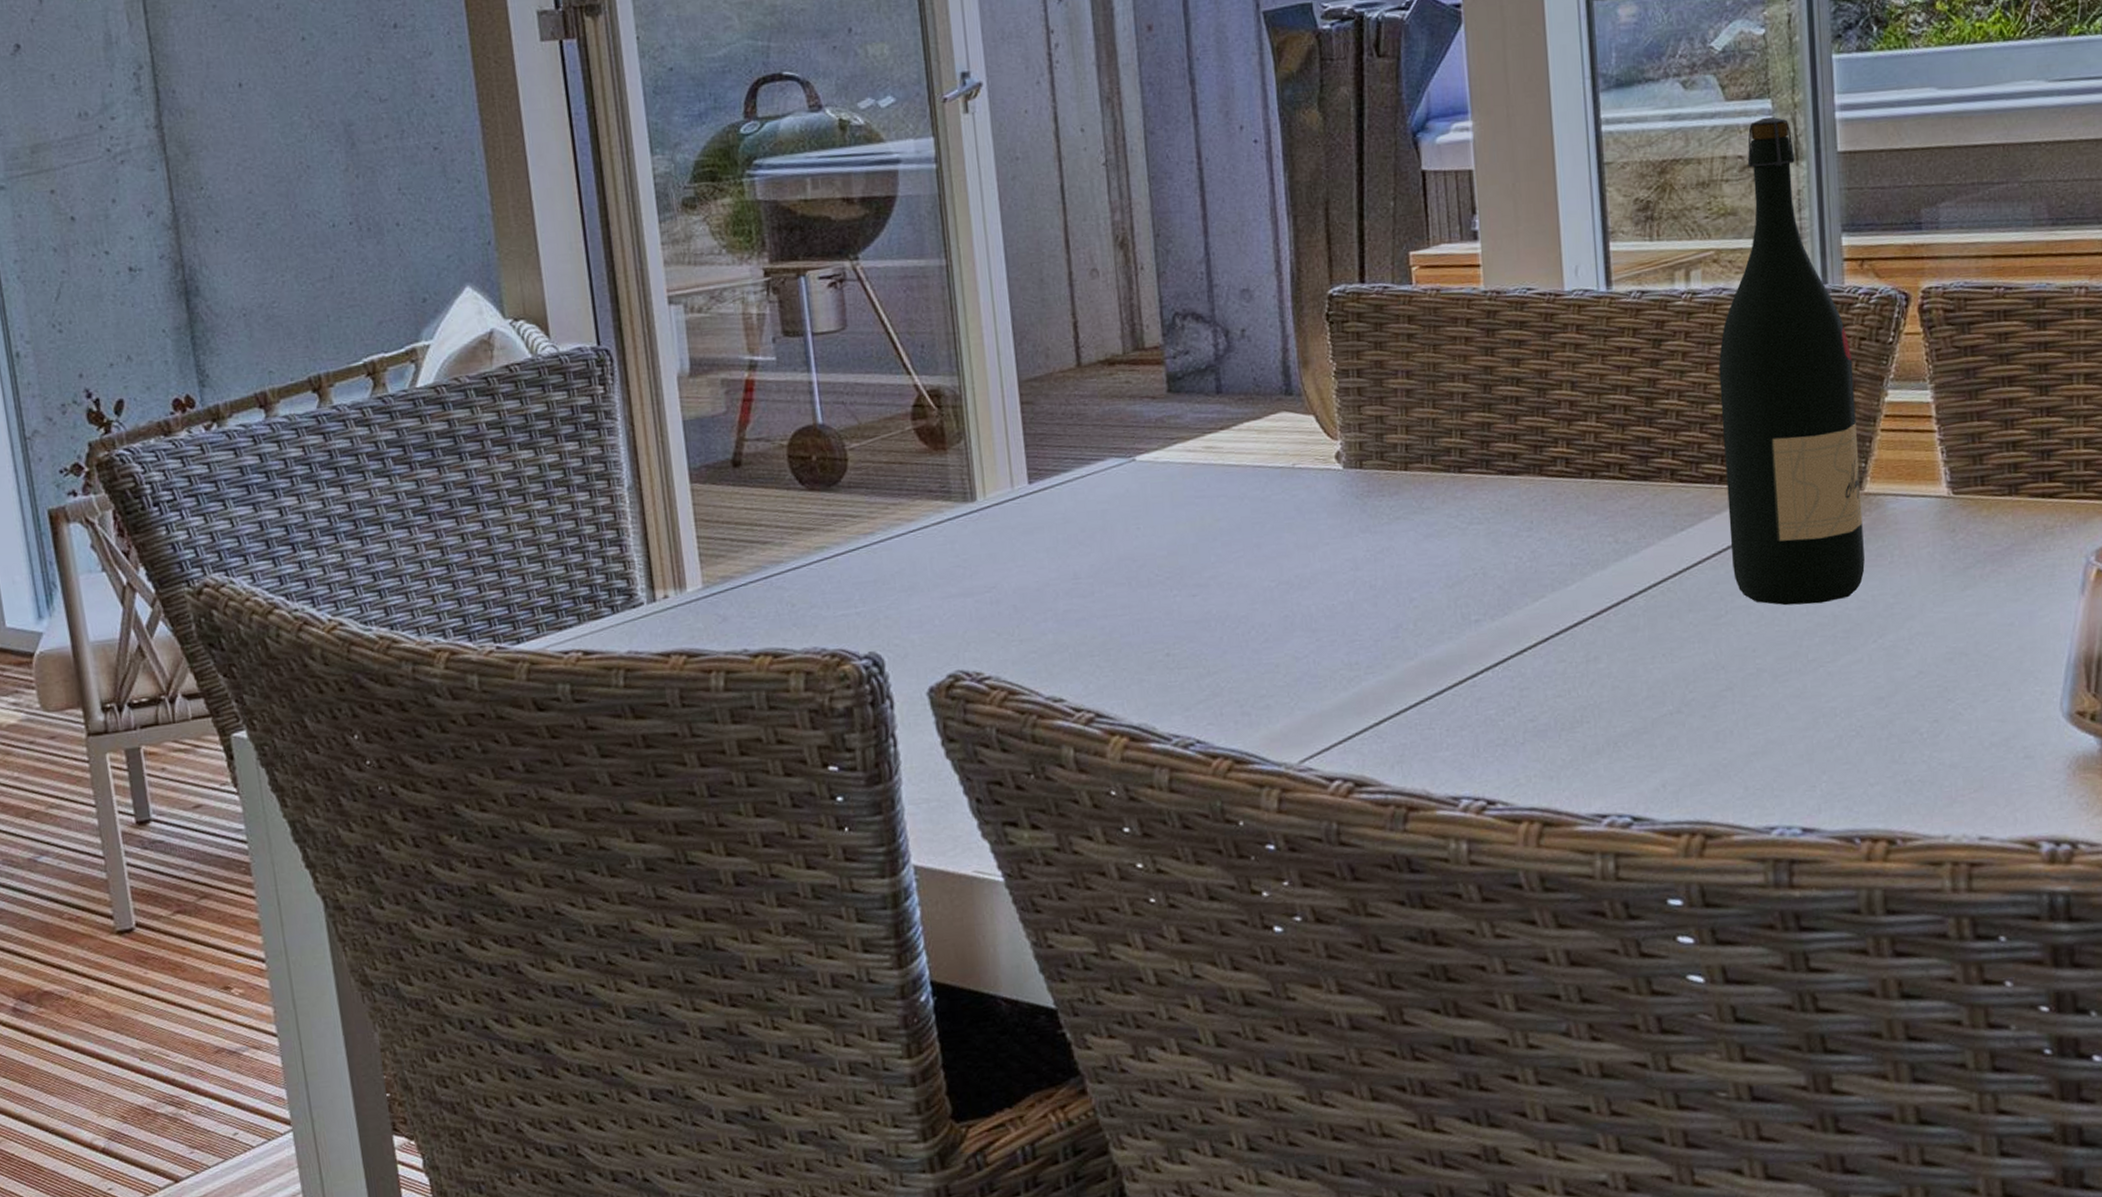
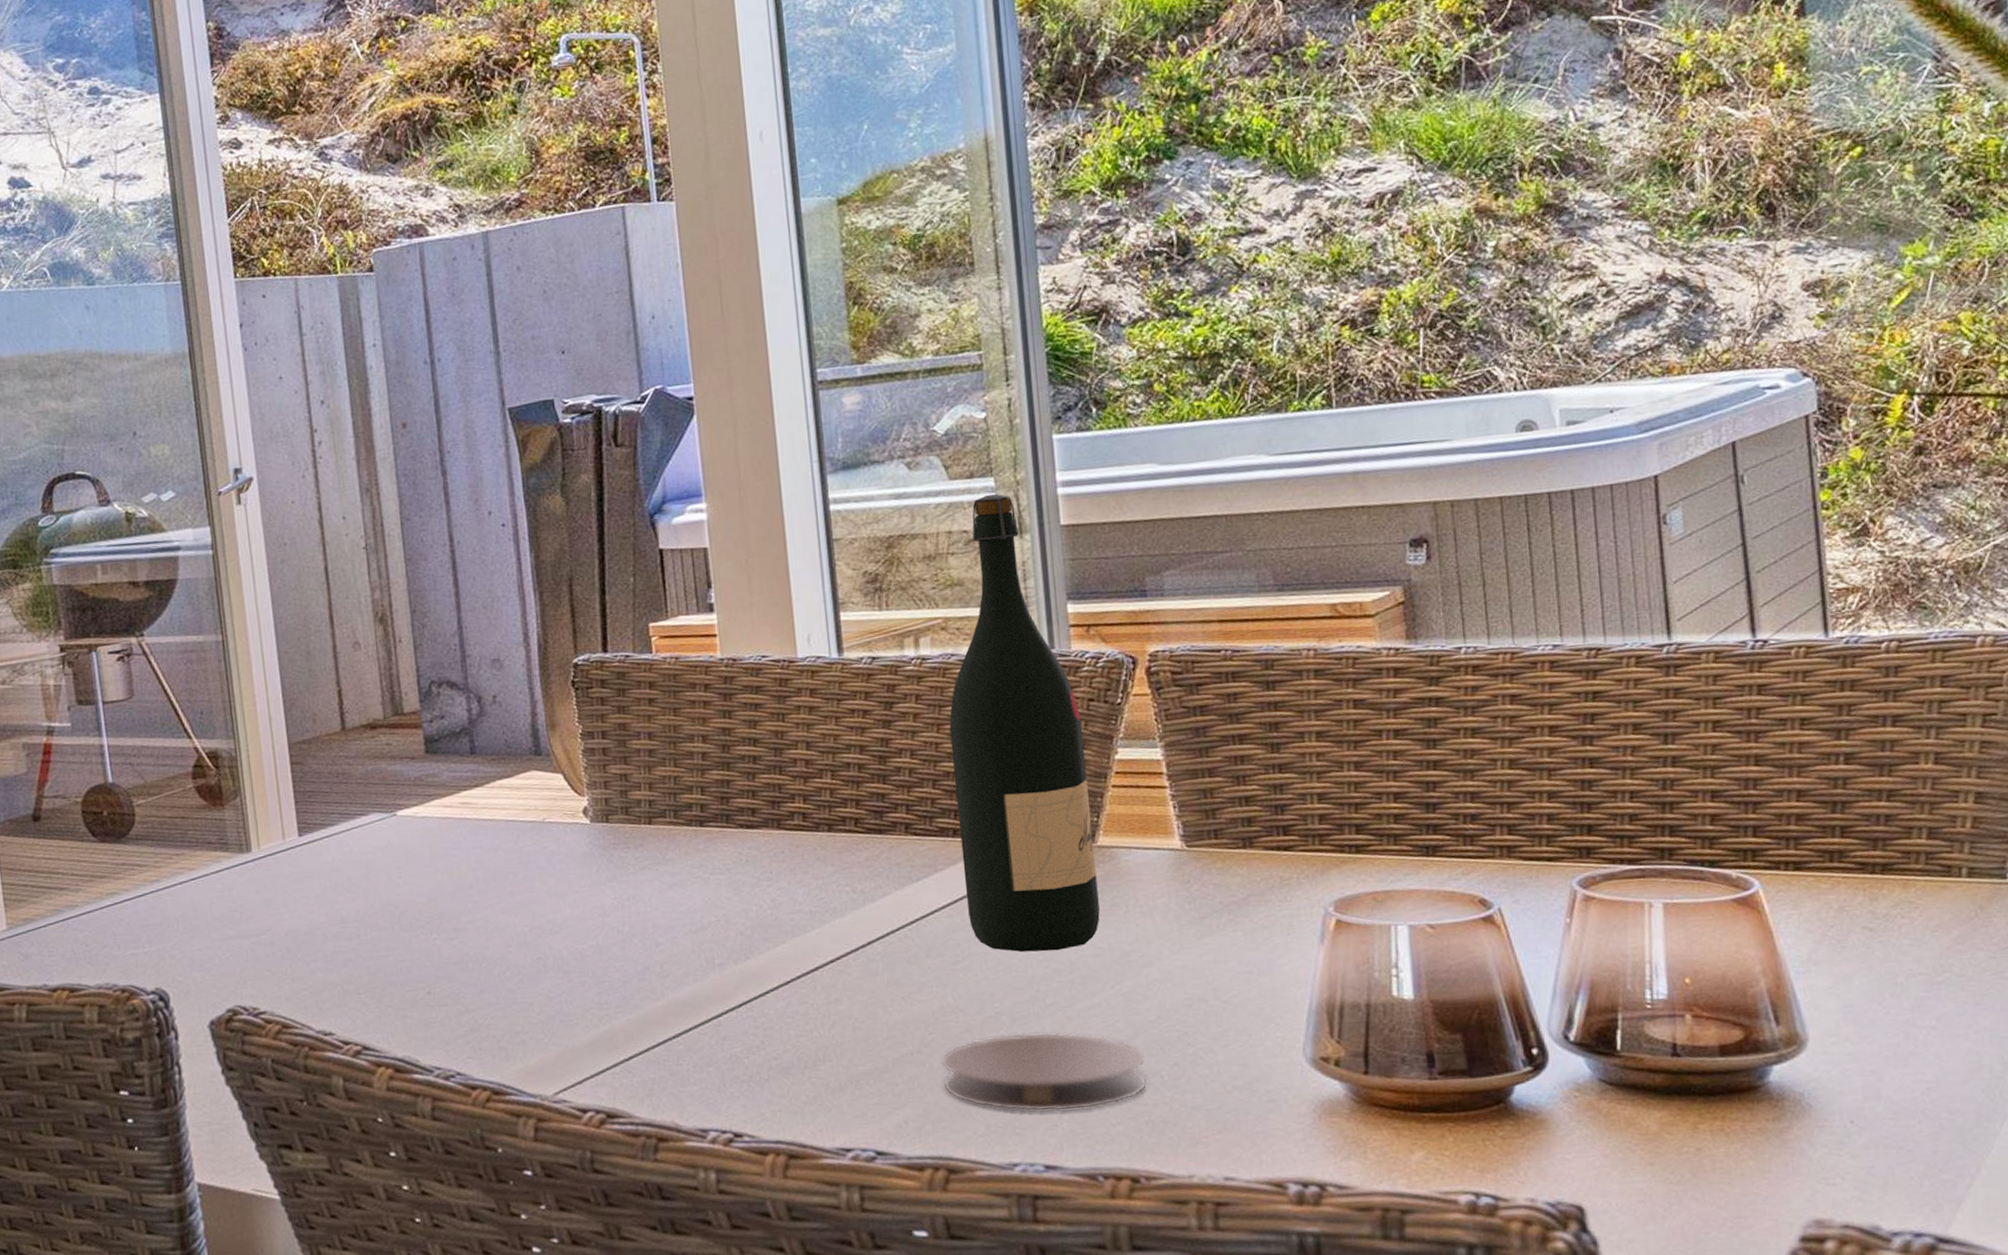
coaster: none [1700,689,1907,773] -> present [940,1032,1148,1112]

